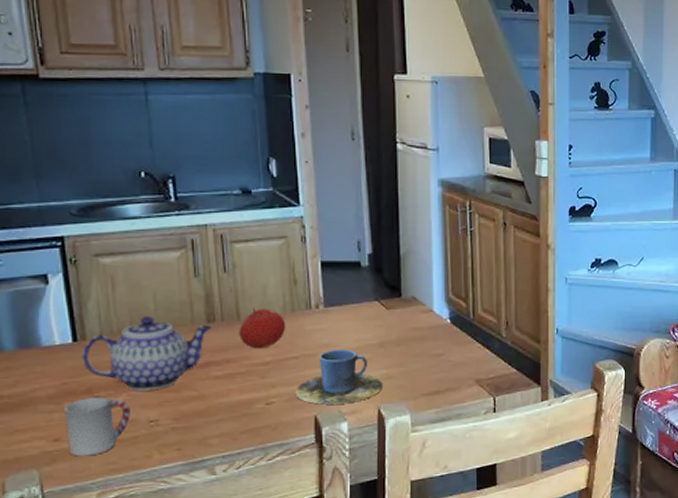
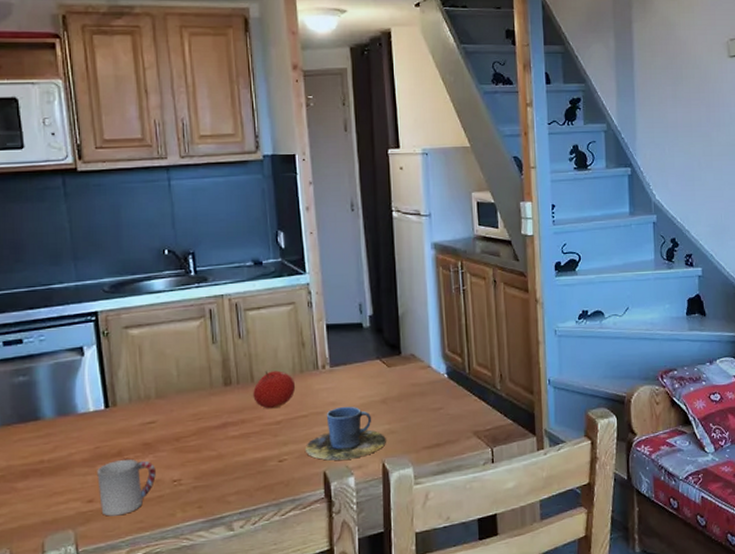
teapot: present [81,316,212,391] -> none [112,381,229,453]

